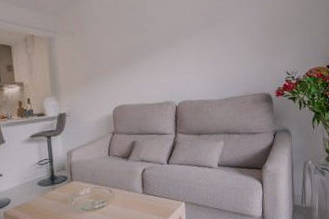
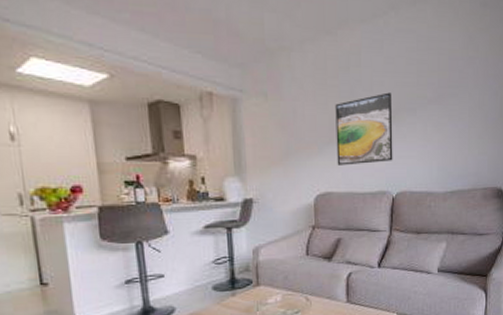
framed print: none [126,23,175,83] -> present [335,92,393,166]

